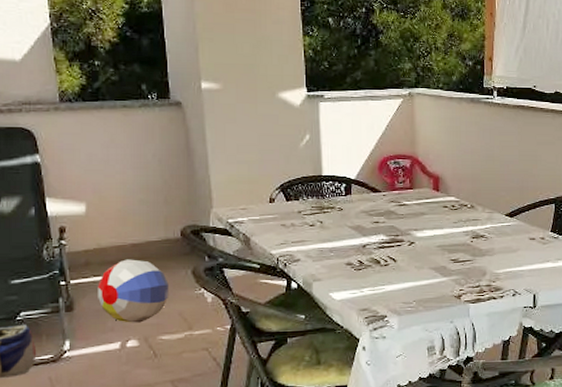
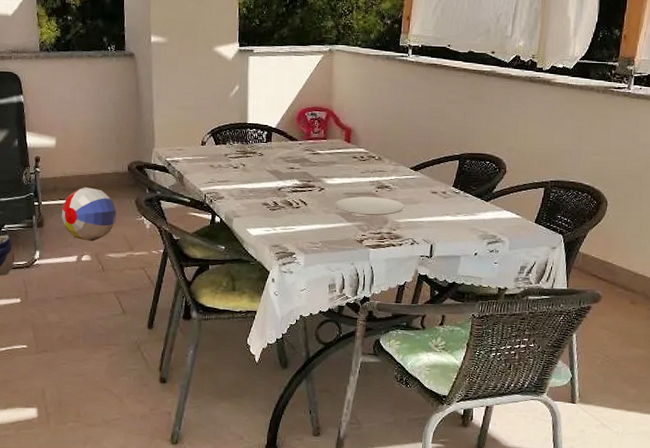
plate: none [427,247,503,268] -> present [334,196,405,216]

